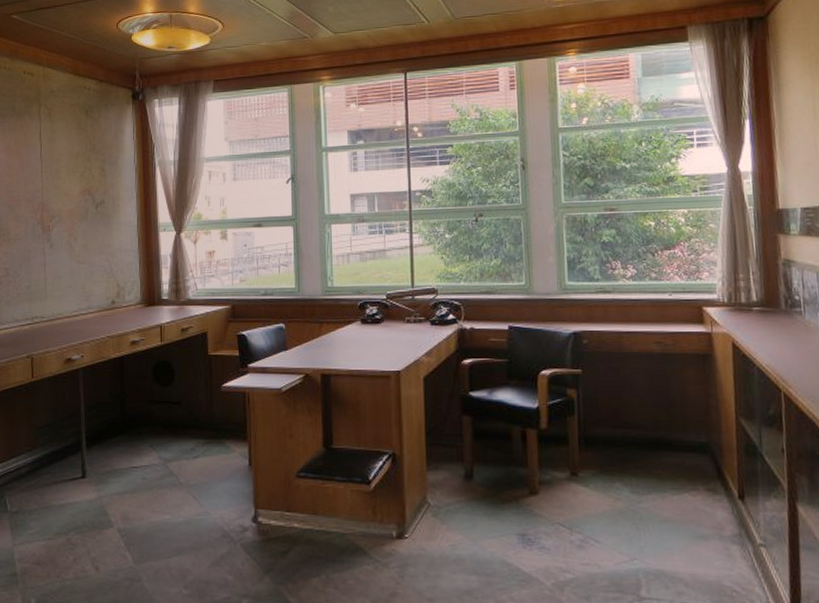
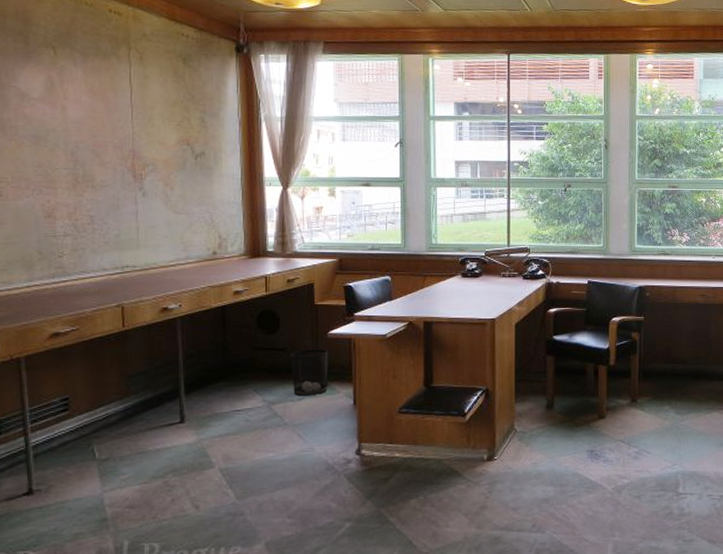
waste bin: none [184,402,223,455] -> present [290,348,328,397]

